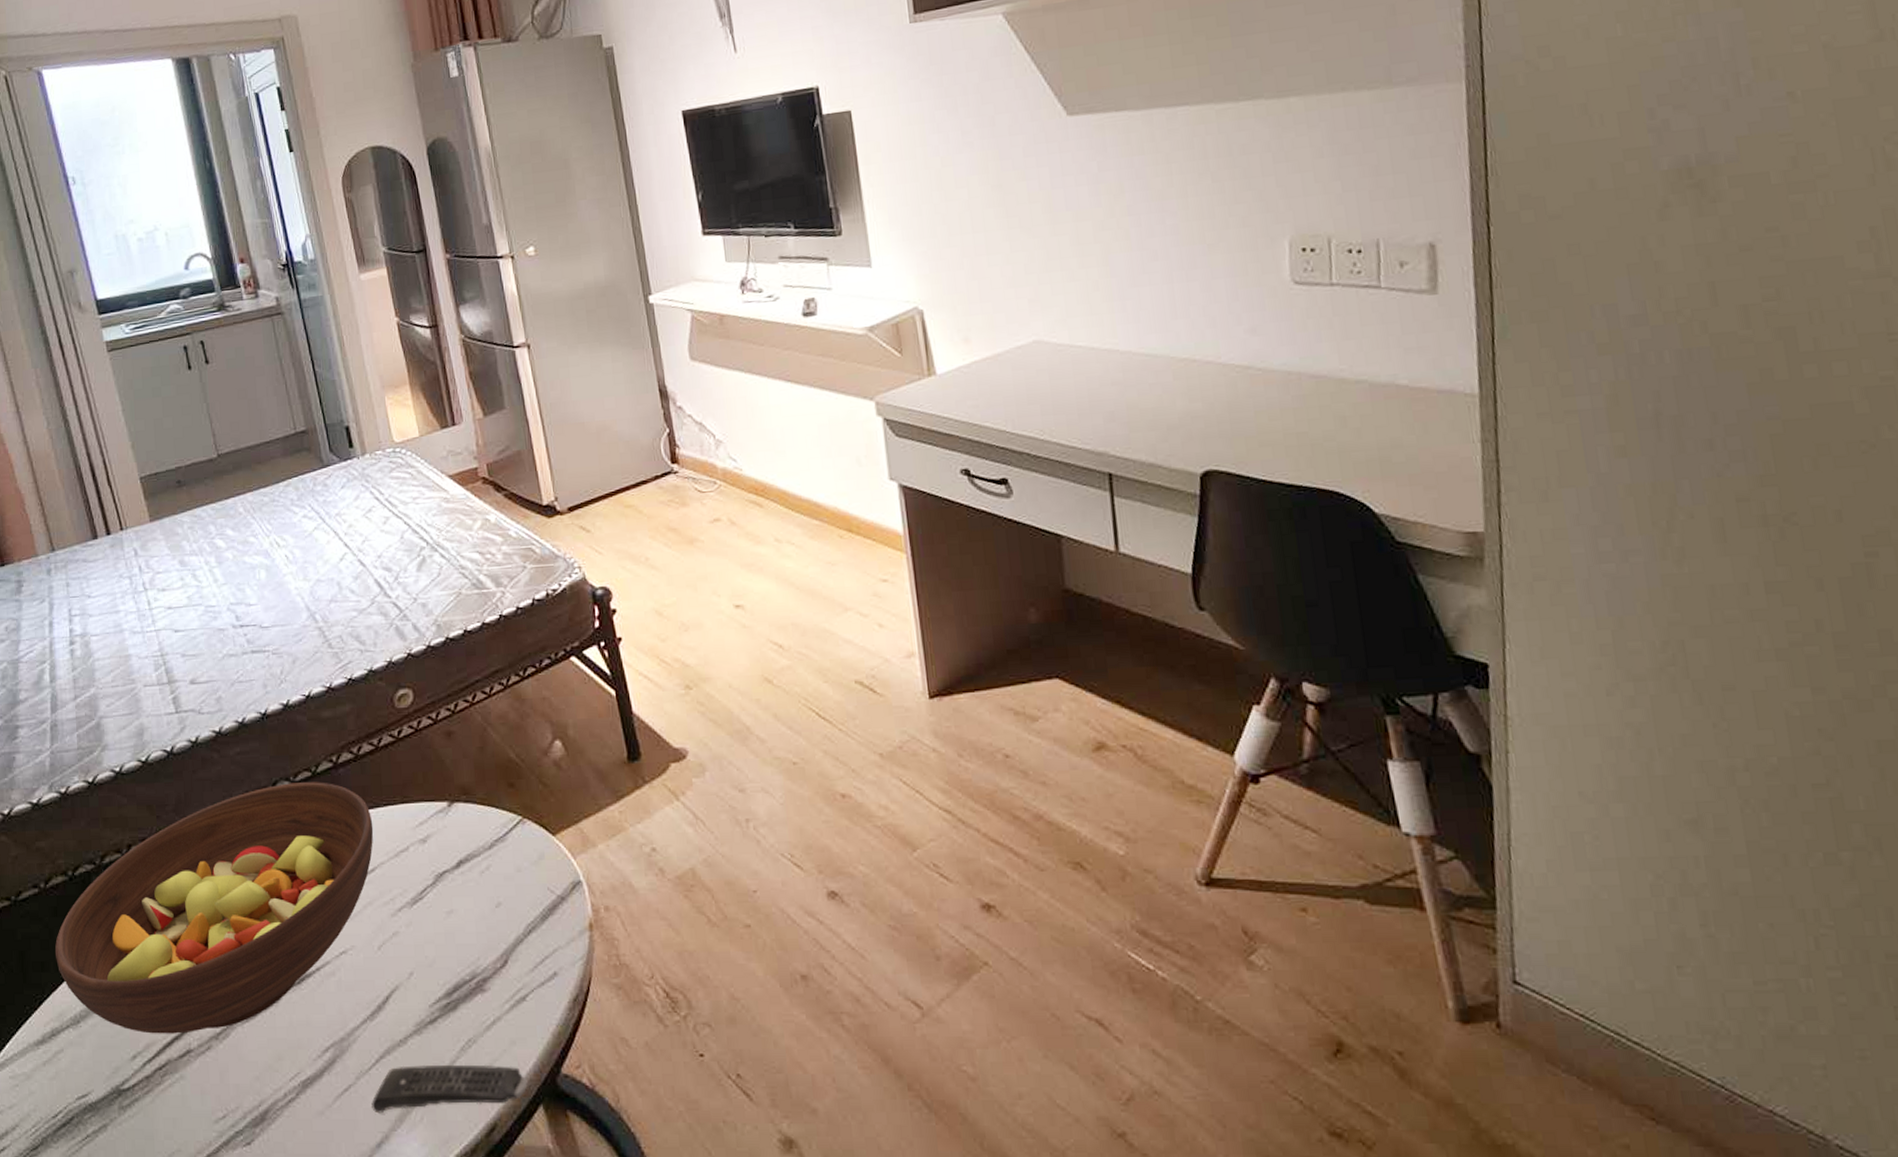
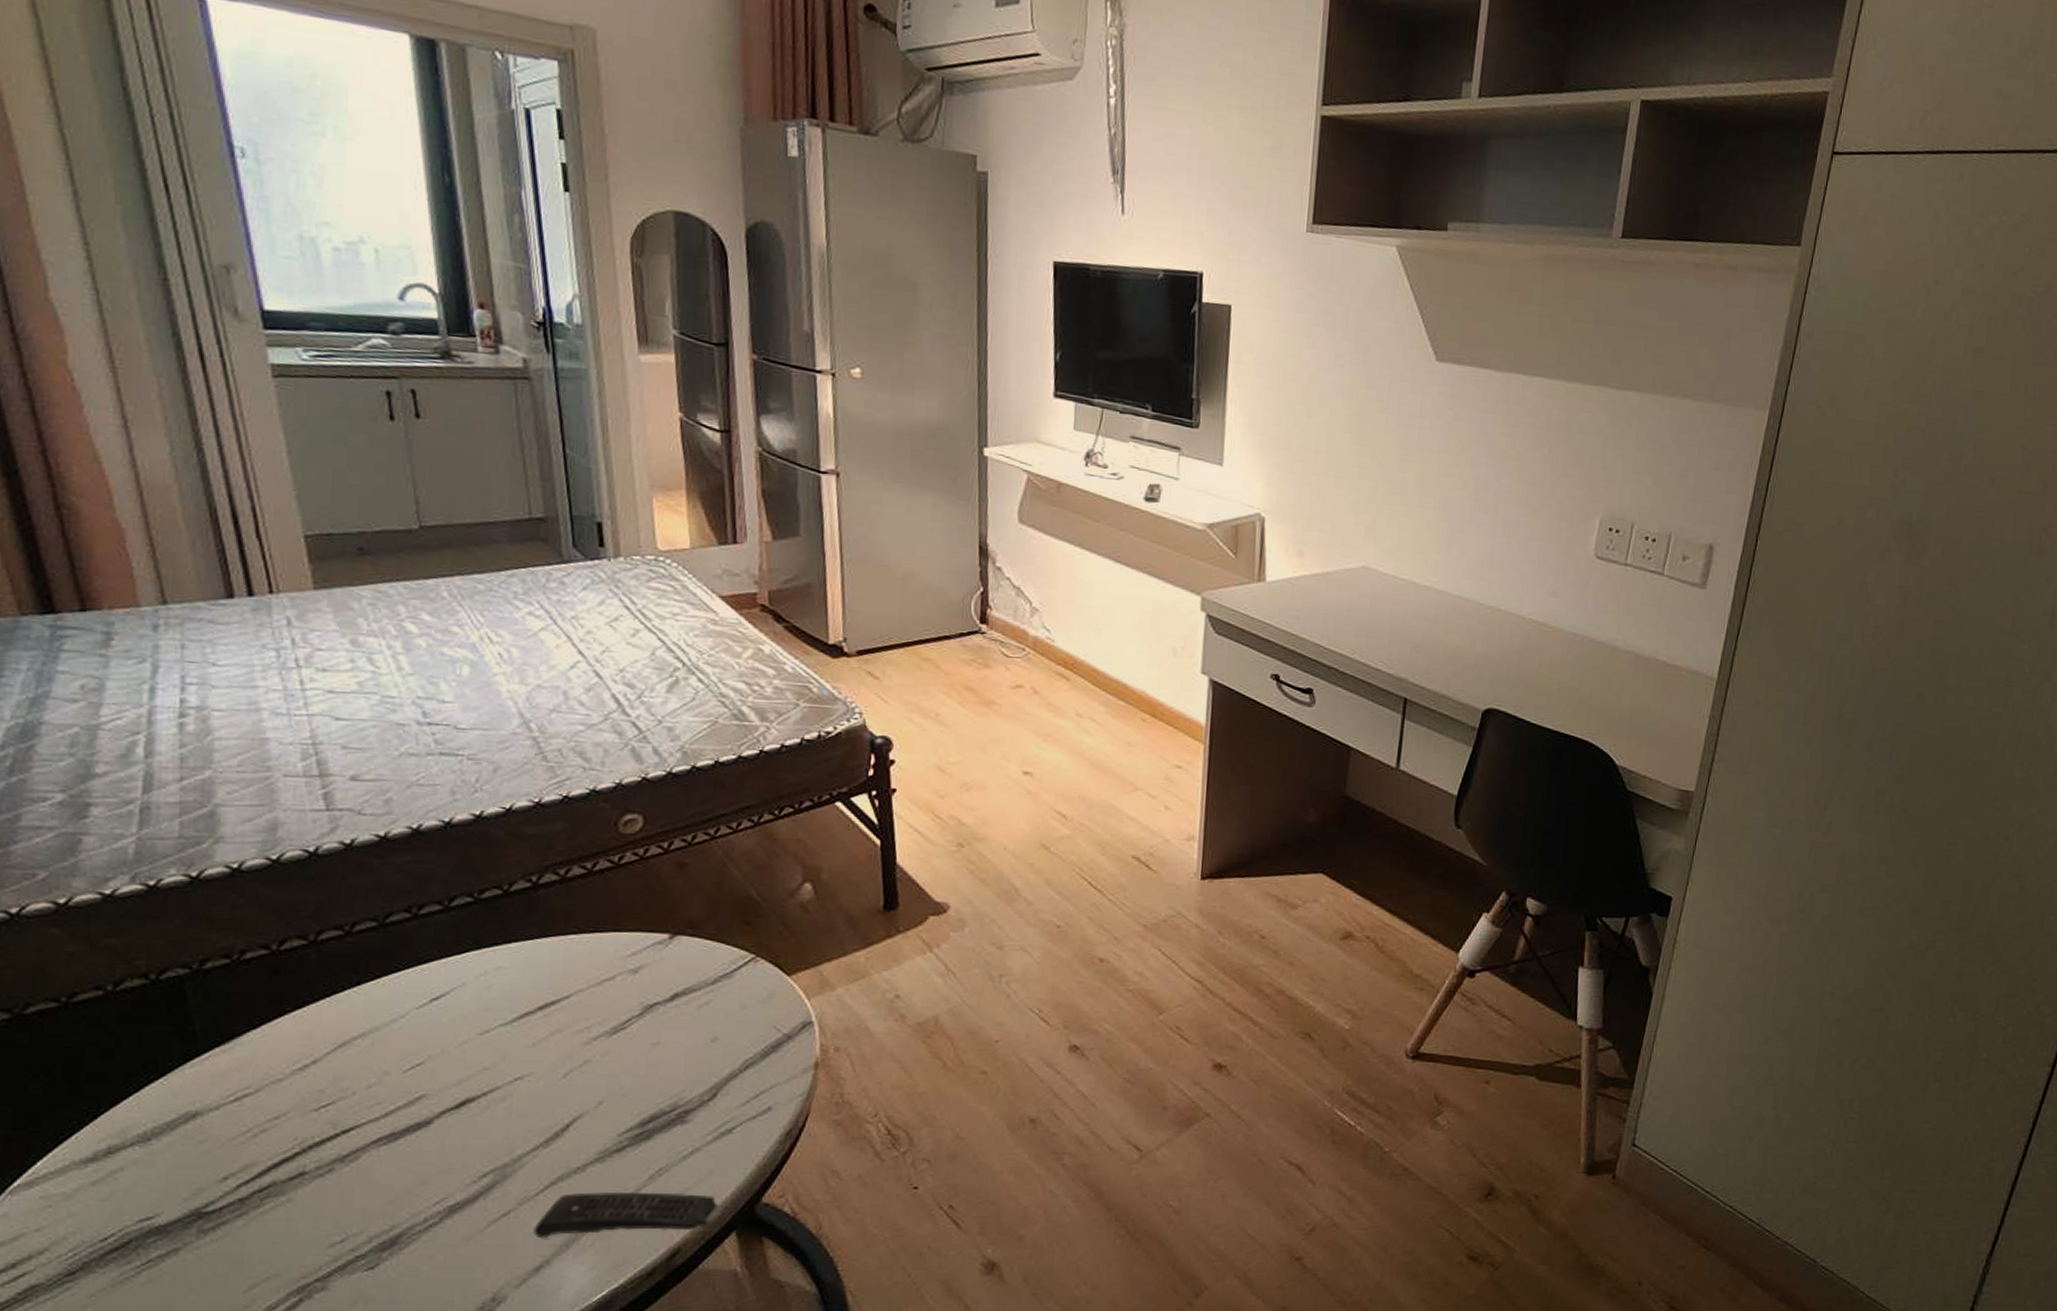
fruit bowl: present [54,782,374,1034] -> none [121,899,575,1155]

